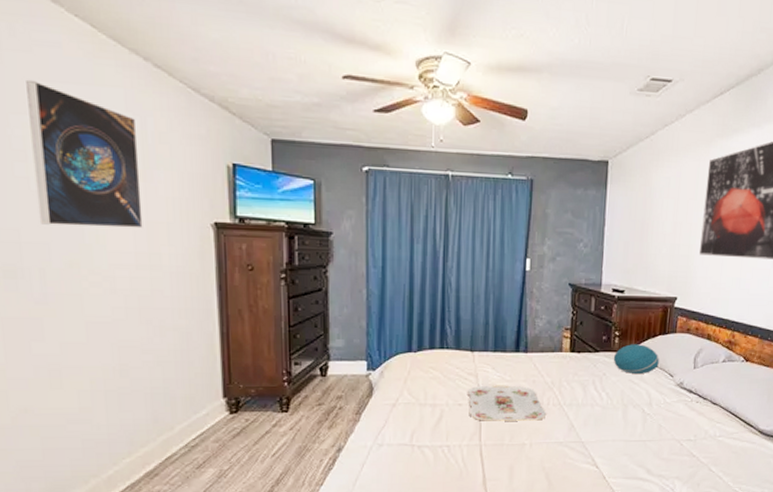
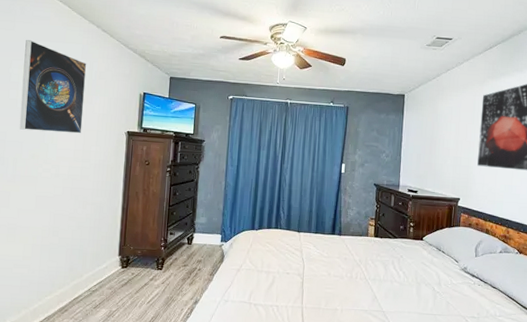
serving tray: present [468,385,547,421] -> none [294,259,355,291]
cushion: present [613,344,659,373] -> none [408,233,446,258]

